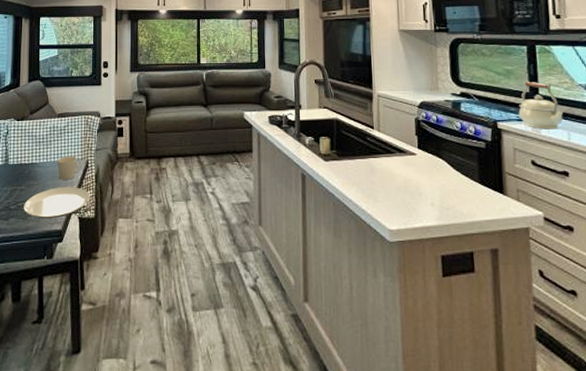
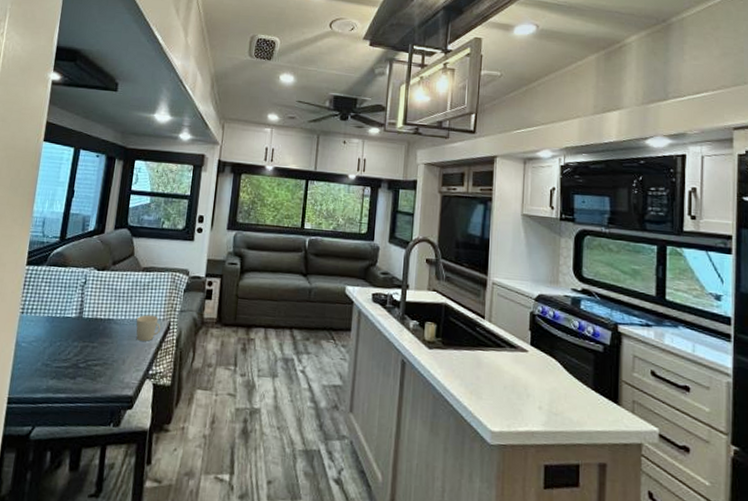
plate: present [24,187,90,219] -> none [93,348,168,383]
kettle: present [518,81,564,130] -> none [642,283,691,339]

